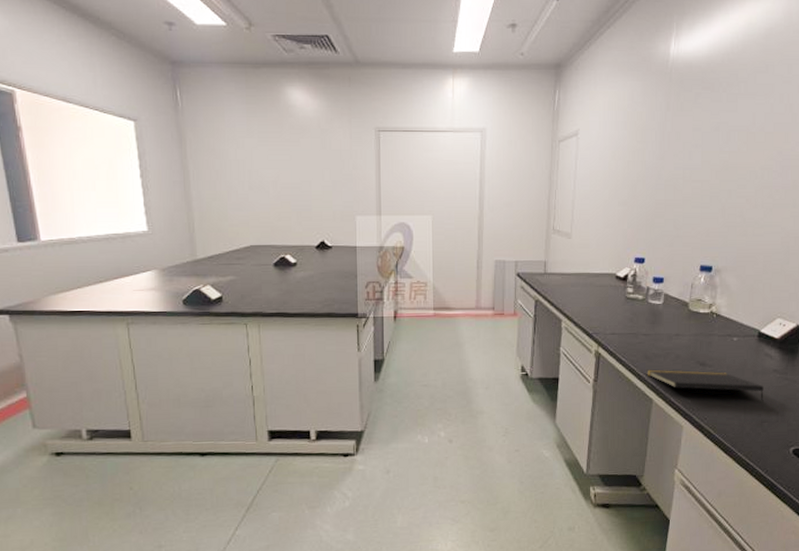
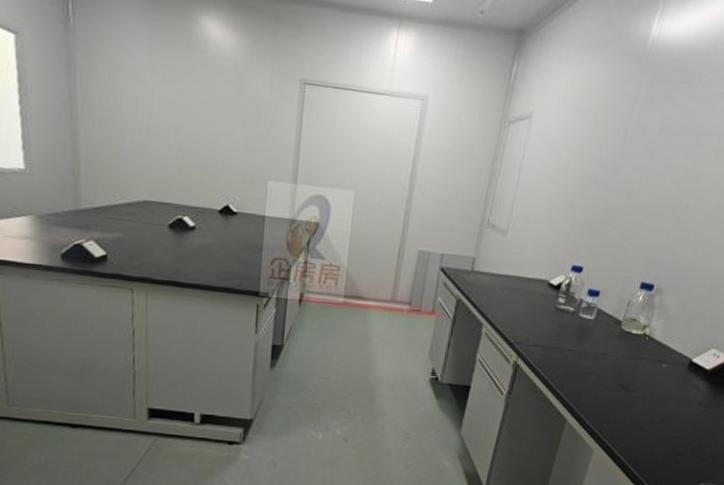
notepad: present [646,369,764,402] -> none [564,387,685,435]

